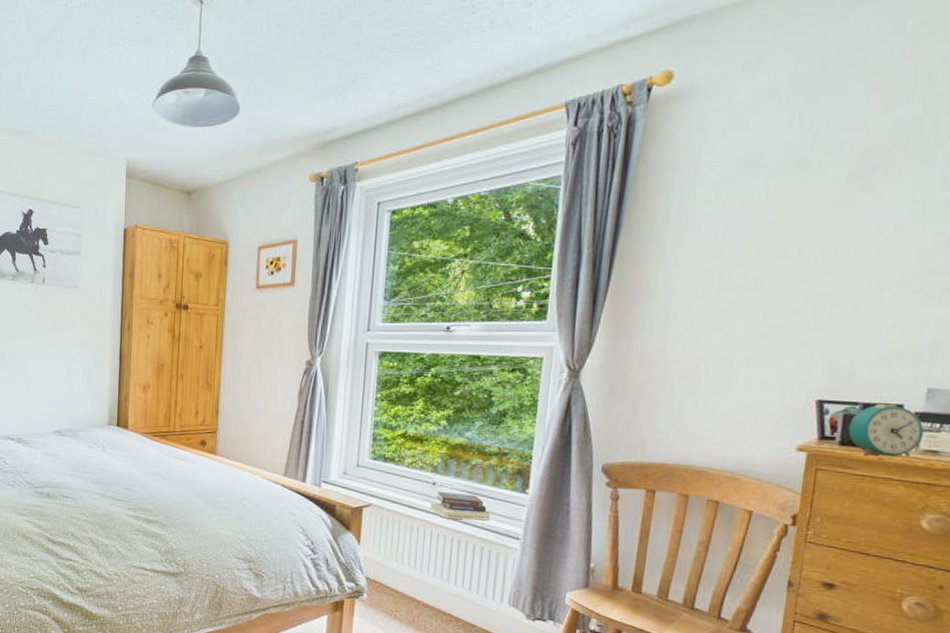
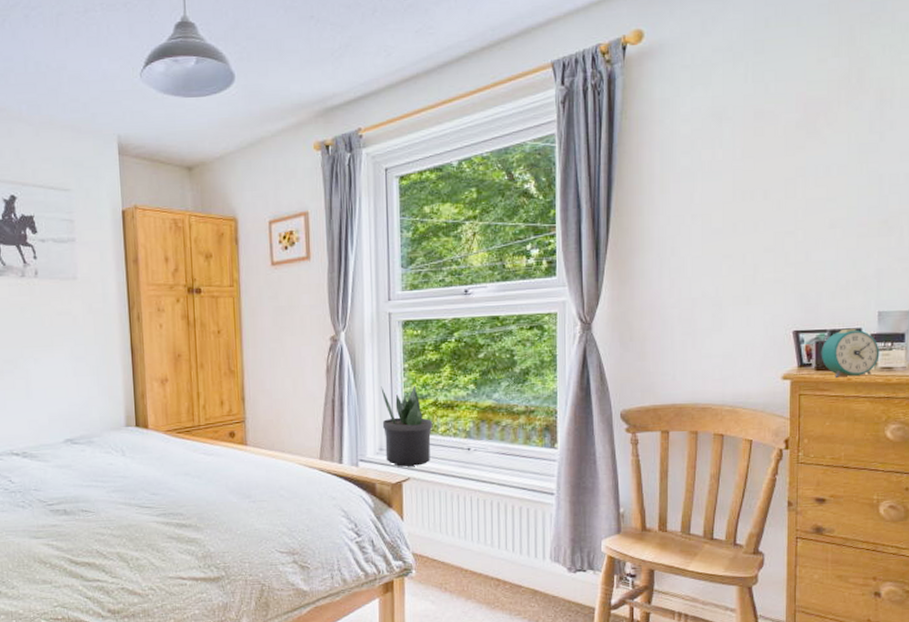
planter: none [348,413,400,494] -> present [381,386,433,467]
books: present [430,491,490,521] -> none [467,455,525,483]

